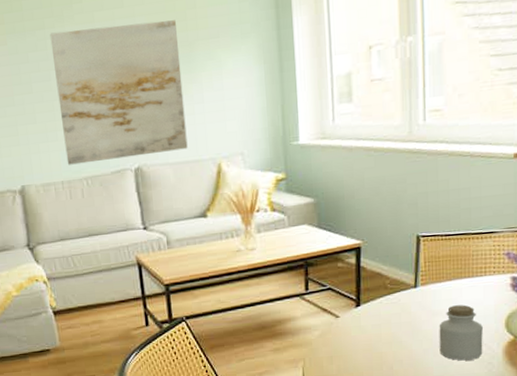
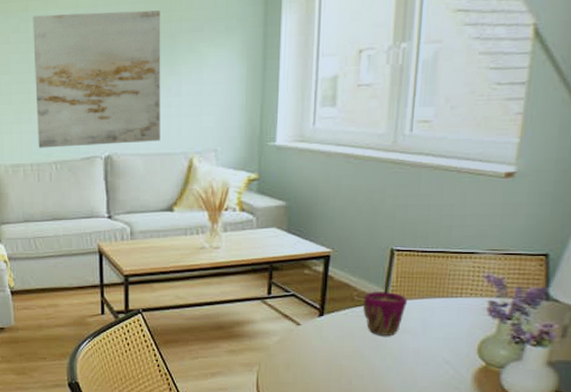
cup: none [396,277,436,320] -> present [363,292,407,335]
jar: present [439,304,483,361] -> none [403,325,453,383]

